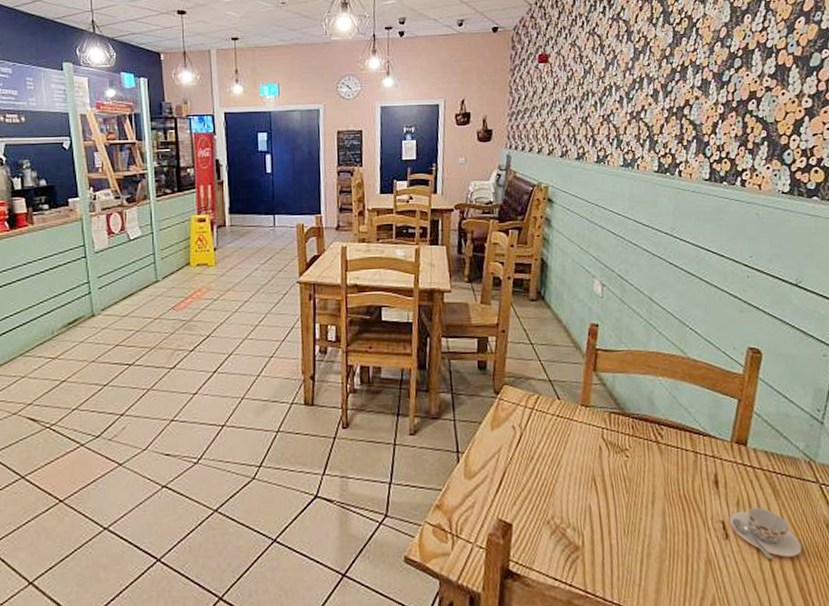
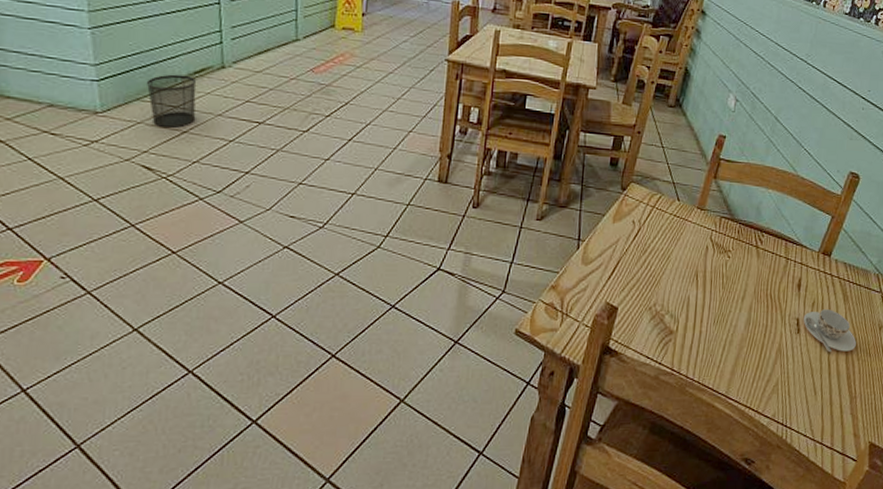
waste bin: none [27,327,73,379] -> present [146,74,197,128]

